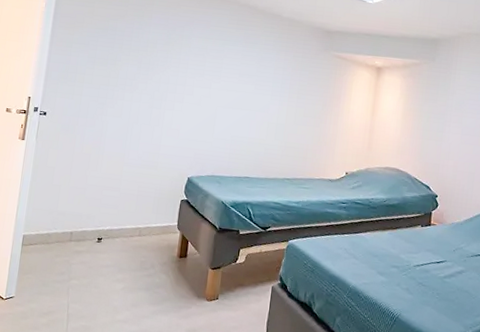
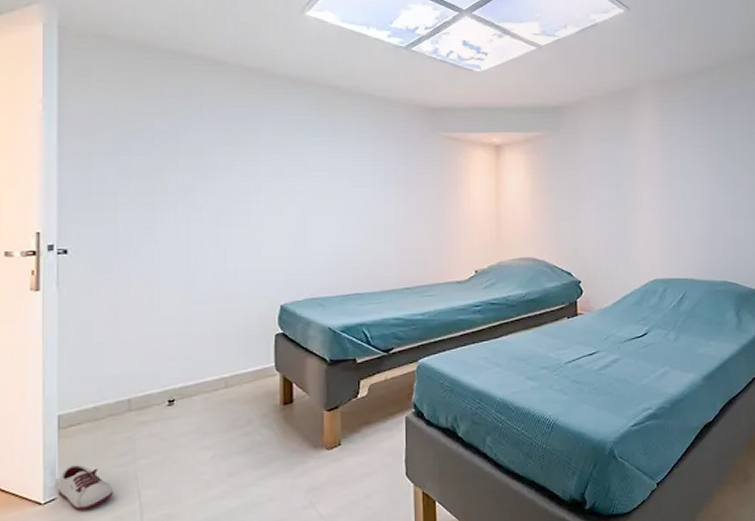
shoe: none [16,273,52,310] -> present [59,464,114,511]

